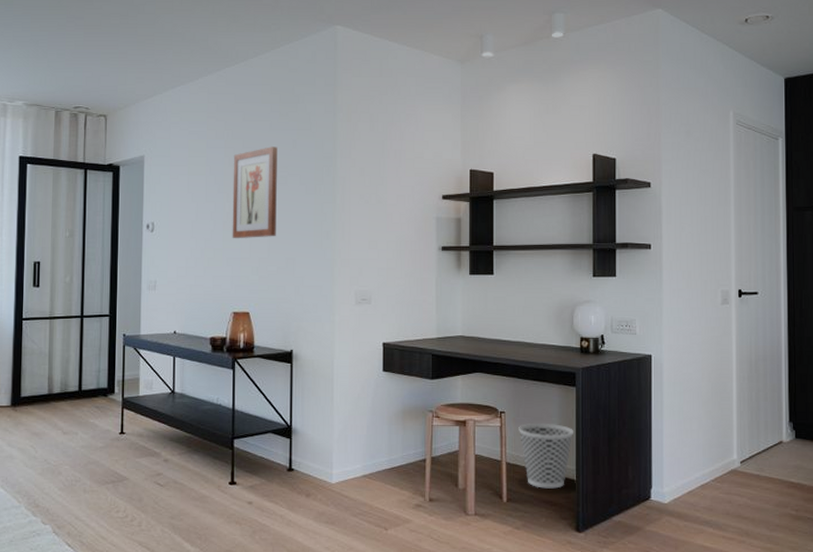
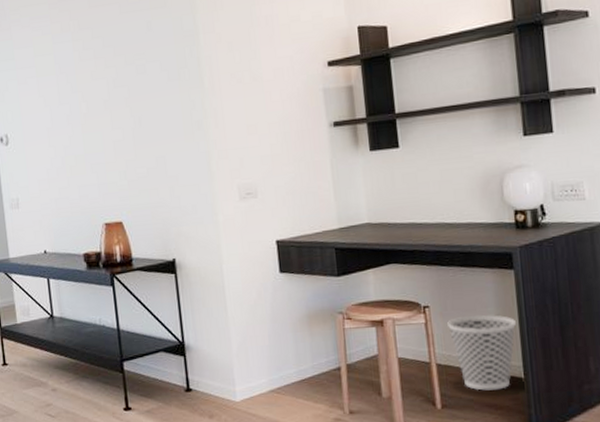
wall art: present [232,146,277,239] -> none [83,31,141,142]

